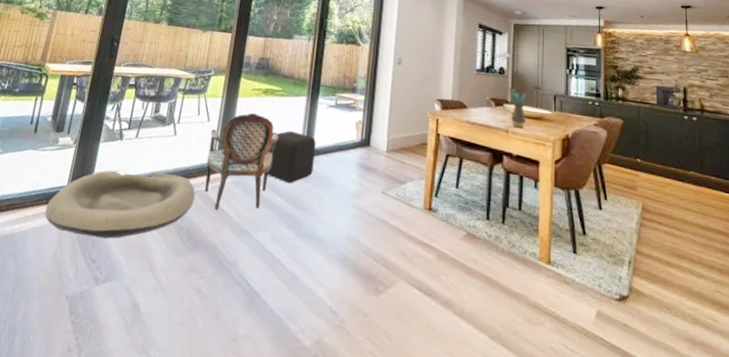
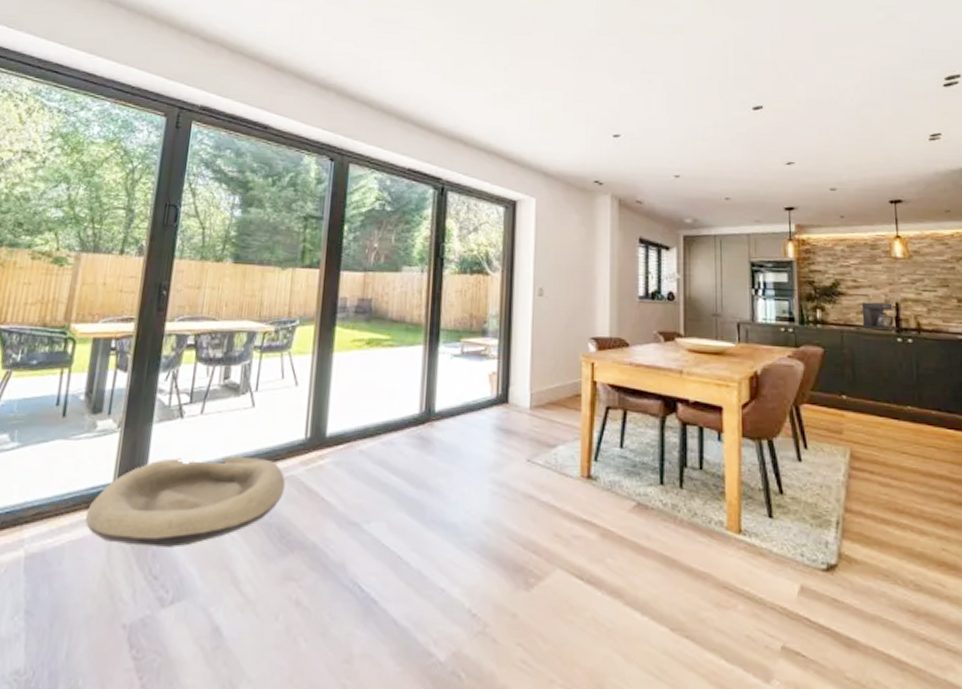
armchair: present [204,113,279,210] -> none [296,371,390,499]
cube: present [266,131,316,184] -> none [375,391,439,458]
vase: present [508,87,527,129] -> none [679,316,705,367]

